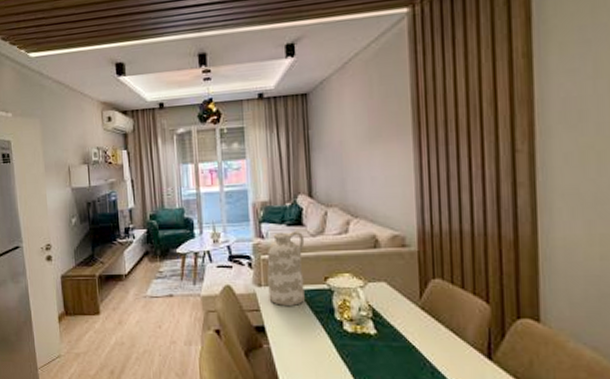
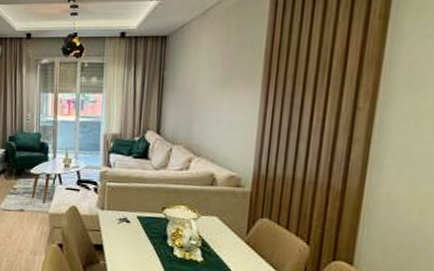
vase: present [267,230,305,306] -> none [110,163,148,230]

